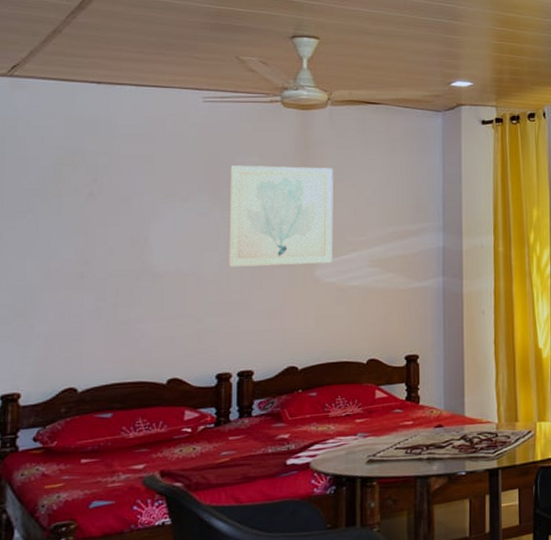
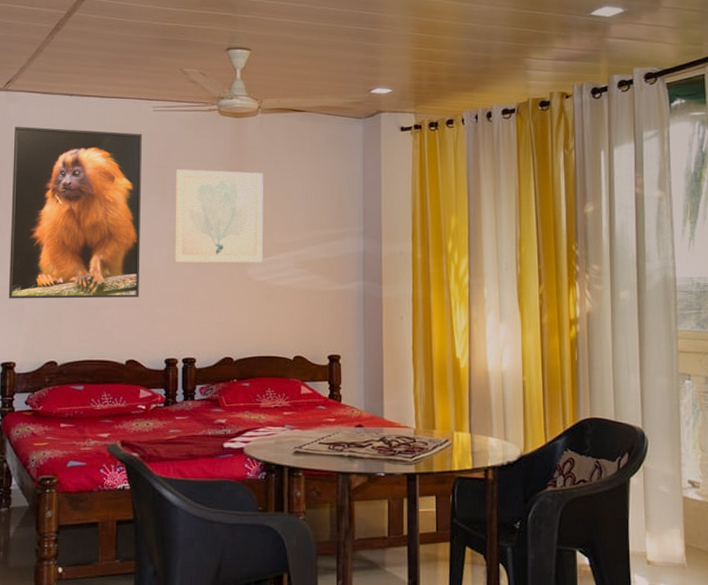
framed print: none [11,117,190,319] -> present [8,126,143,299]

